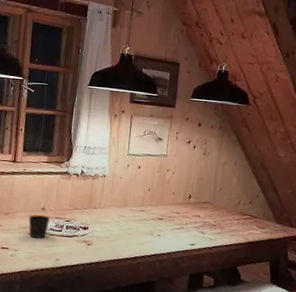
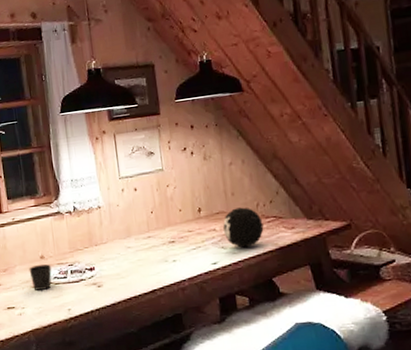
decorative orb: none [205,201,240,237] -> present [222,207,264,248]

